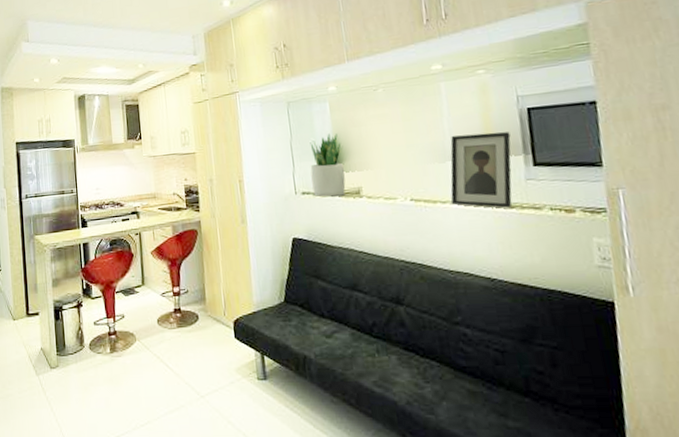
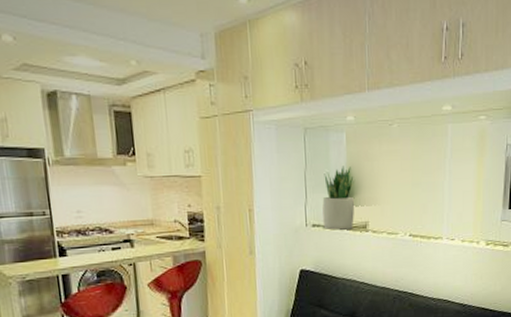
picture frame: present [450,132,512,208] -> none [442,176,496,245]

